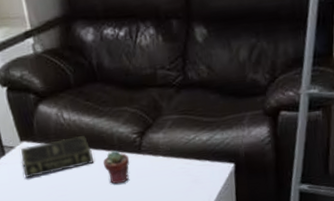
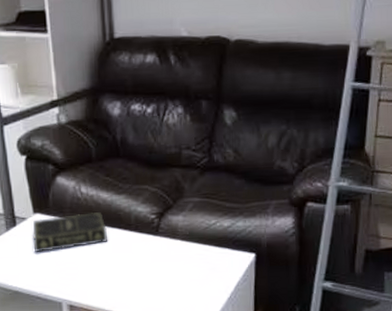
potted succulent: present [102,150,130,184] -> none [117,230,146,266]

